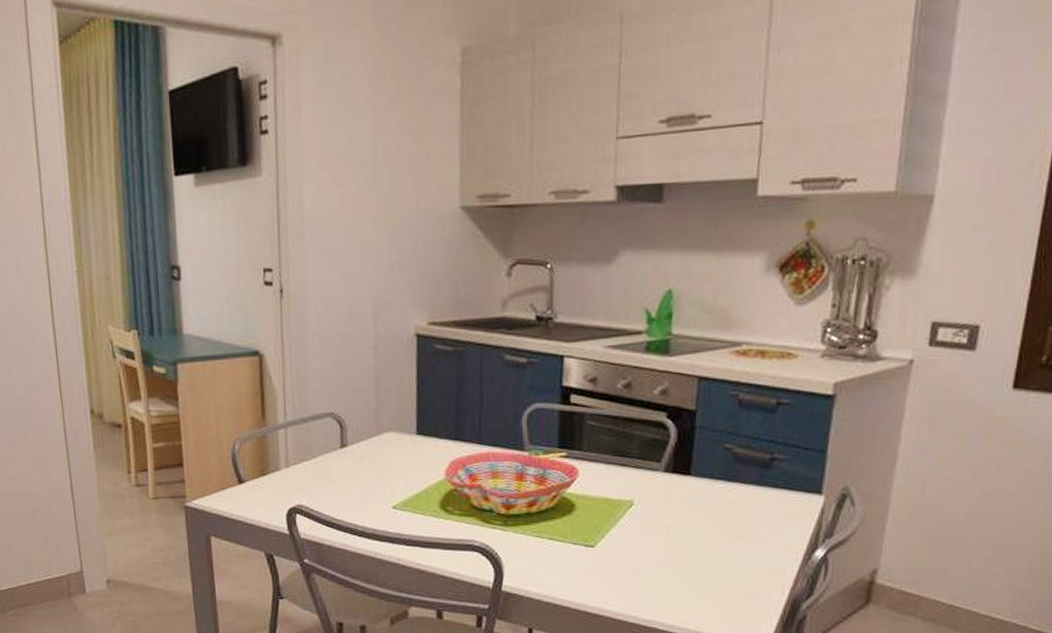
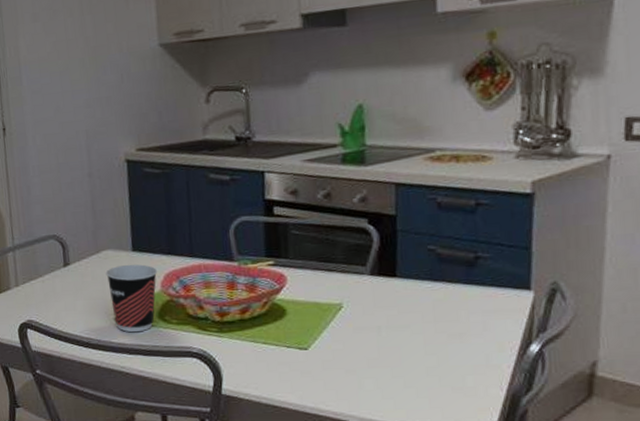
cup: none [386,448,443,523] -> present [106,264,158,333]

